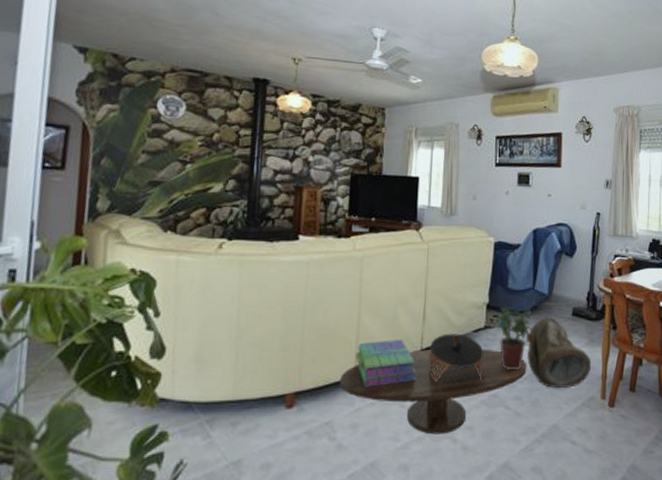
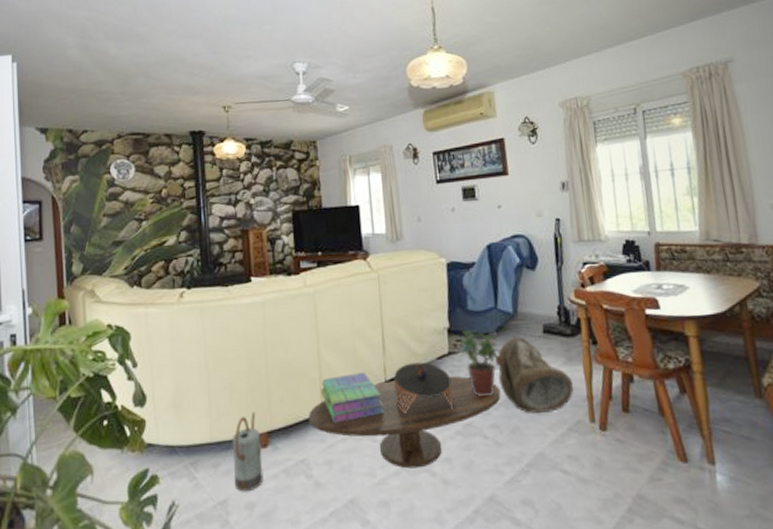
watering can: none [253,372,287,452] -> present [232,412,264,492]

